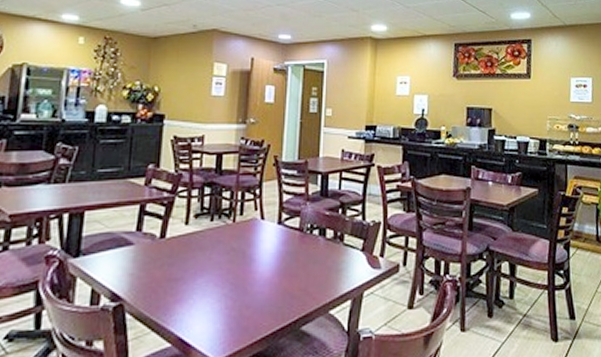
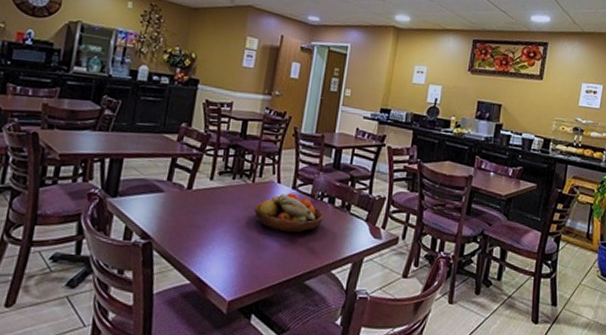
fruit bowl: none [237,229,315,273] -> present [254,193,323,232]

